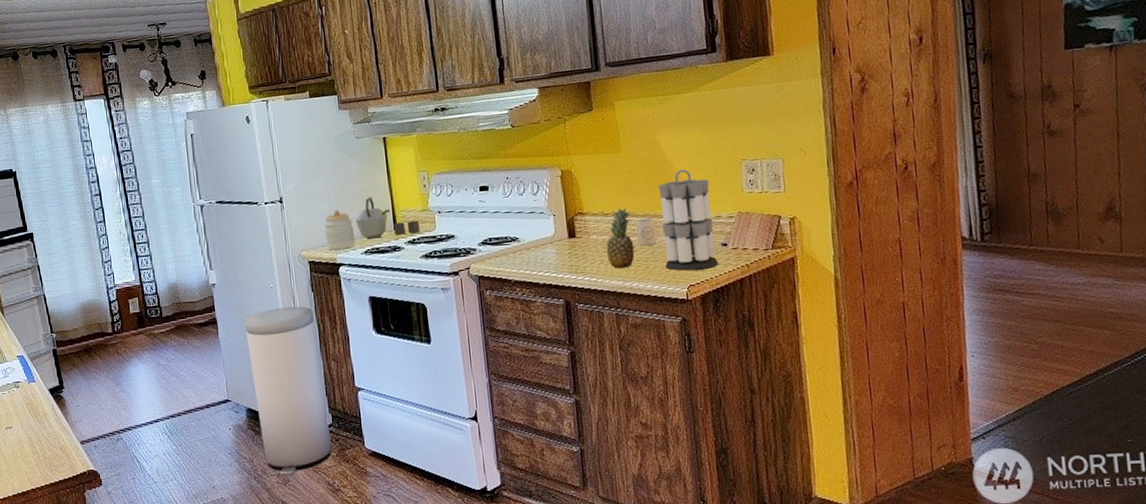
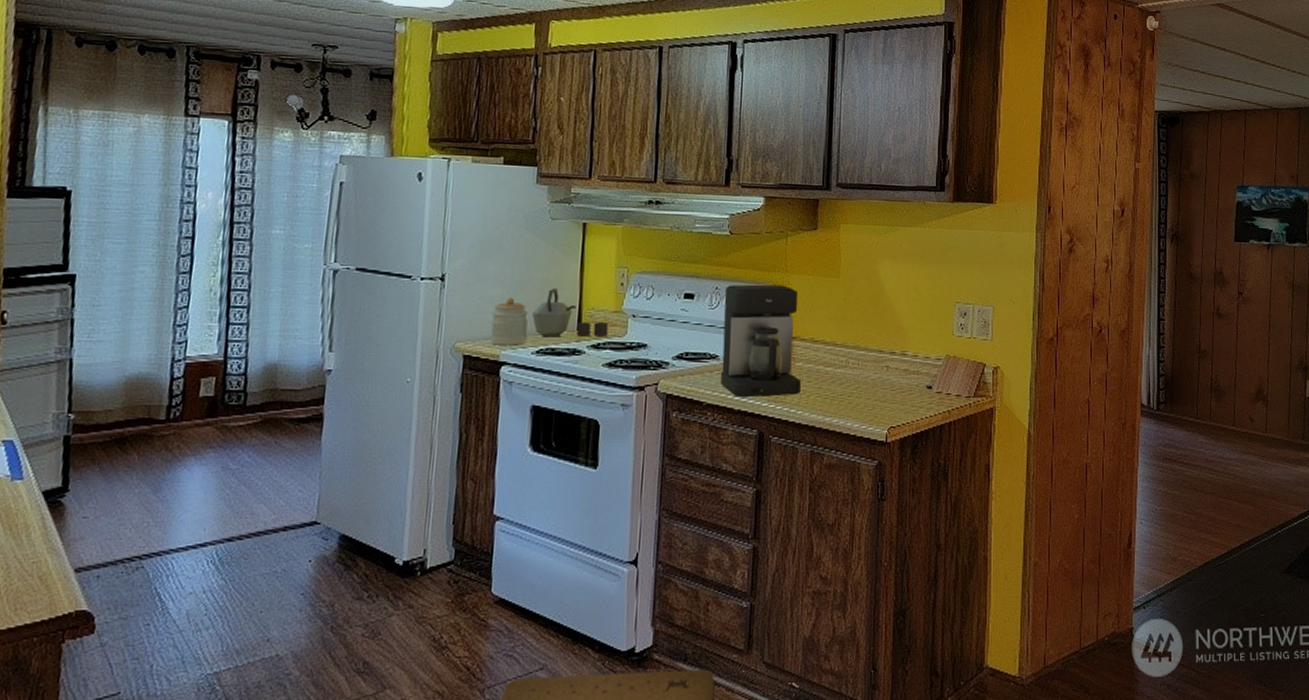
pedal bin: present [244,306,332,476] -> none [352,408,457,626]
coffee maker: none [514,167,599,273] -> present [720,284,802,398]
fruit: present [606,207,635,269] -> none [810,335,842,402]
mug: present [635,217,665,246] -> none [844,350,873,379]
spice rack: present [658,169,719,271] -> none [869,304,922,411]

